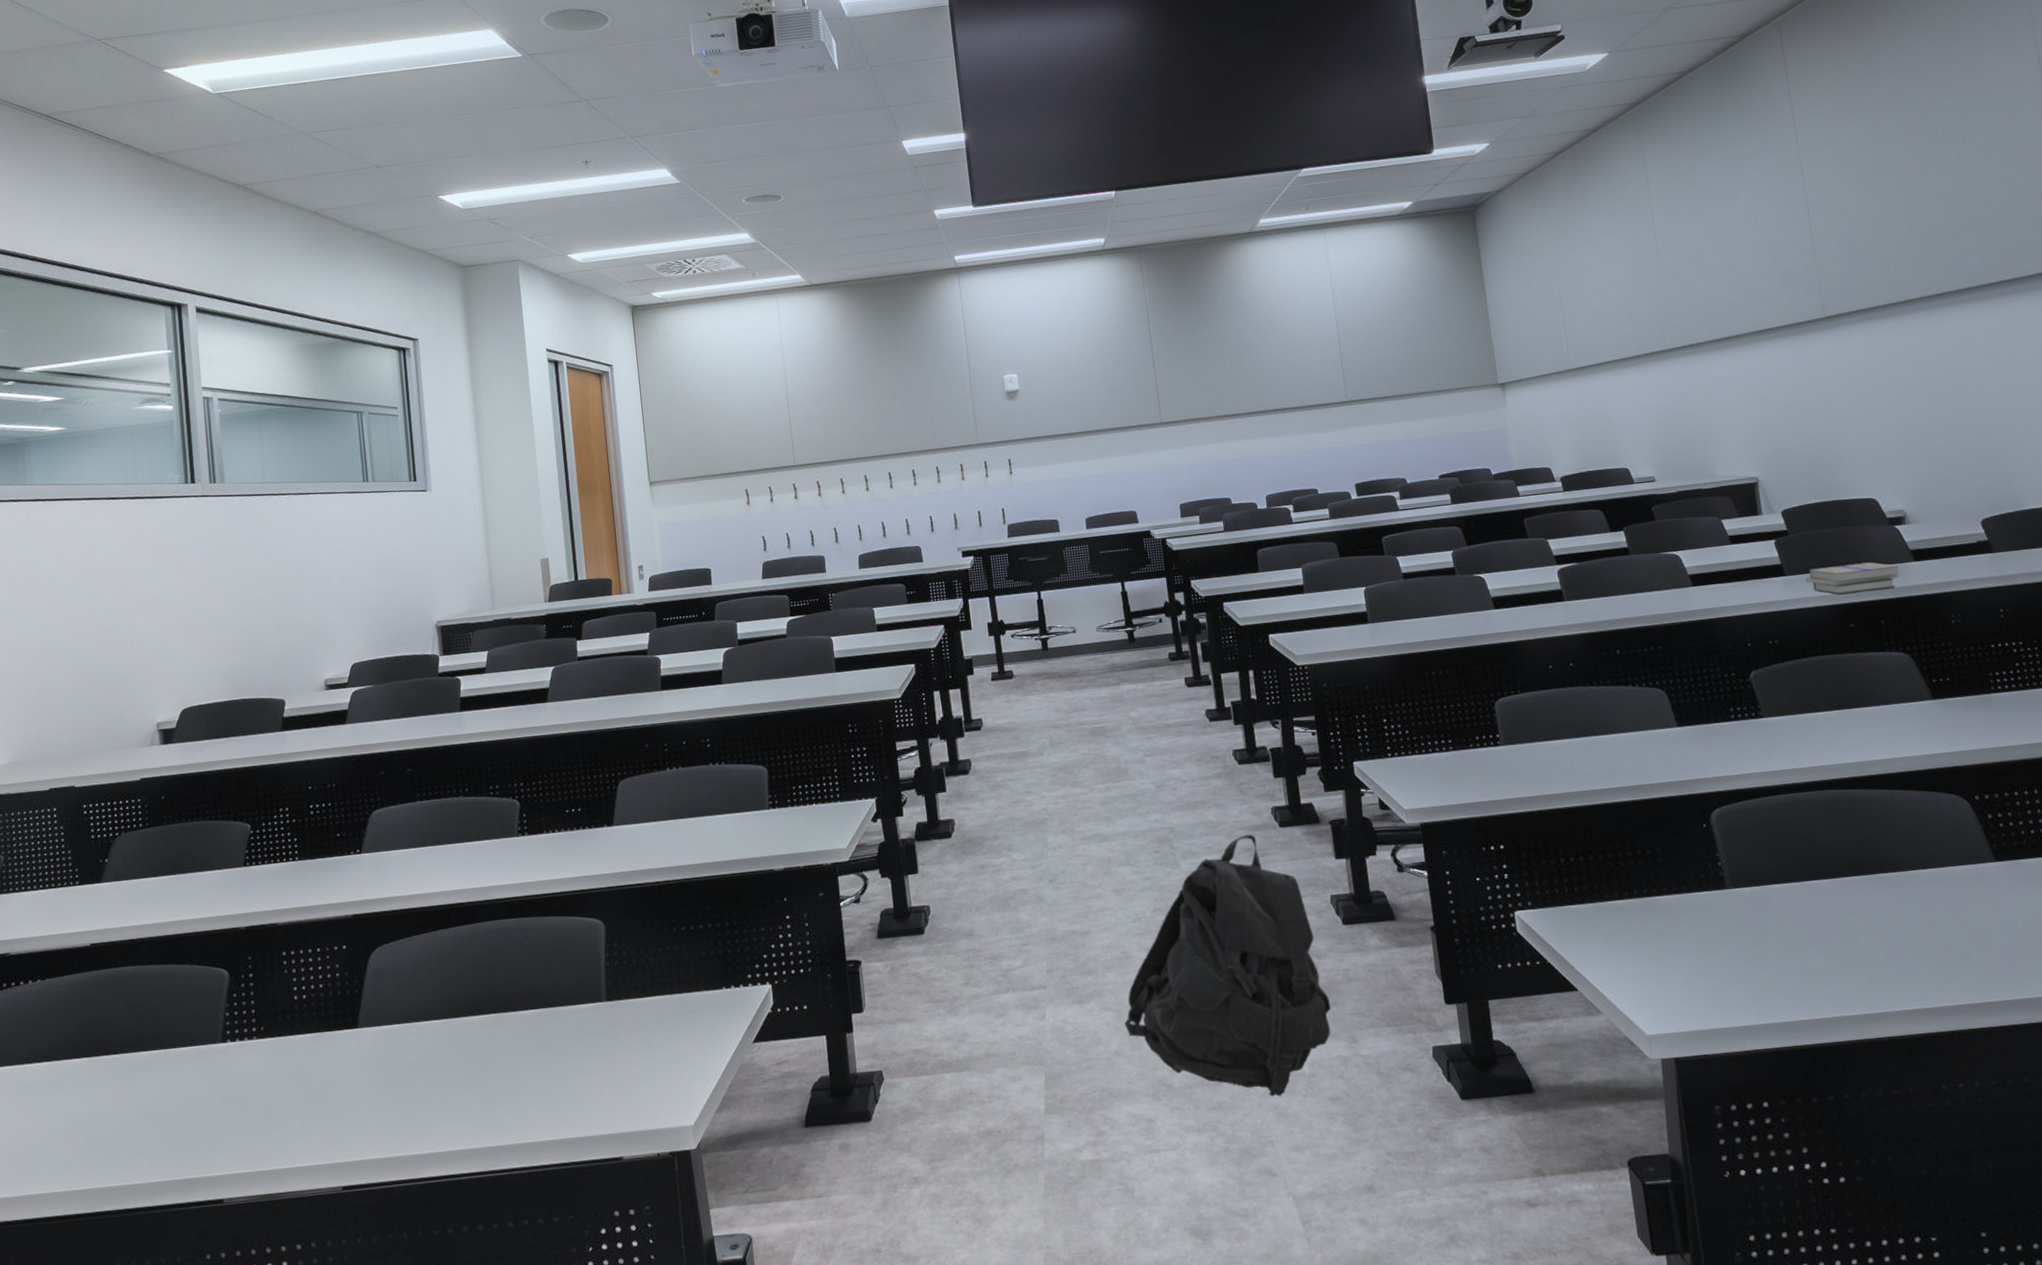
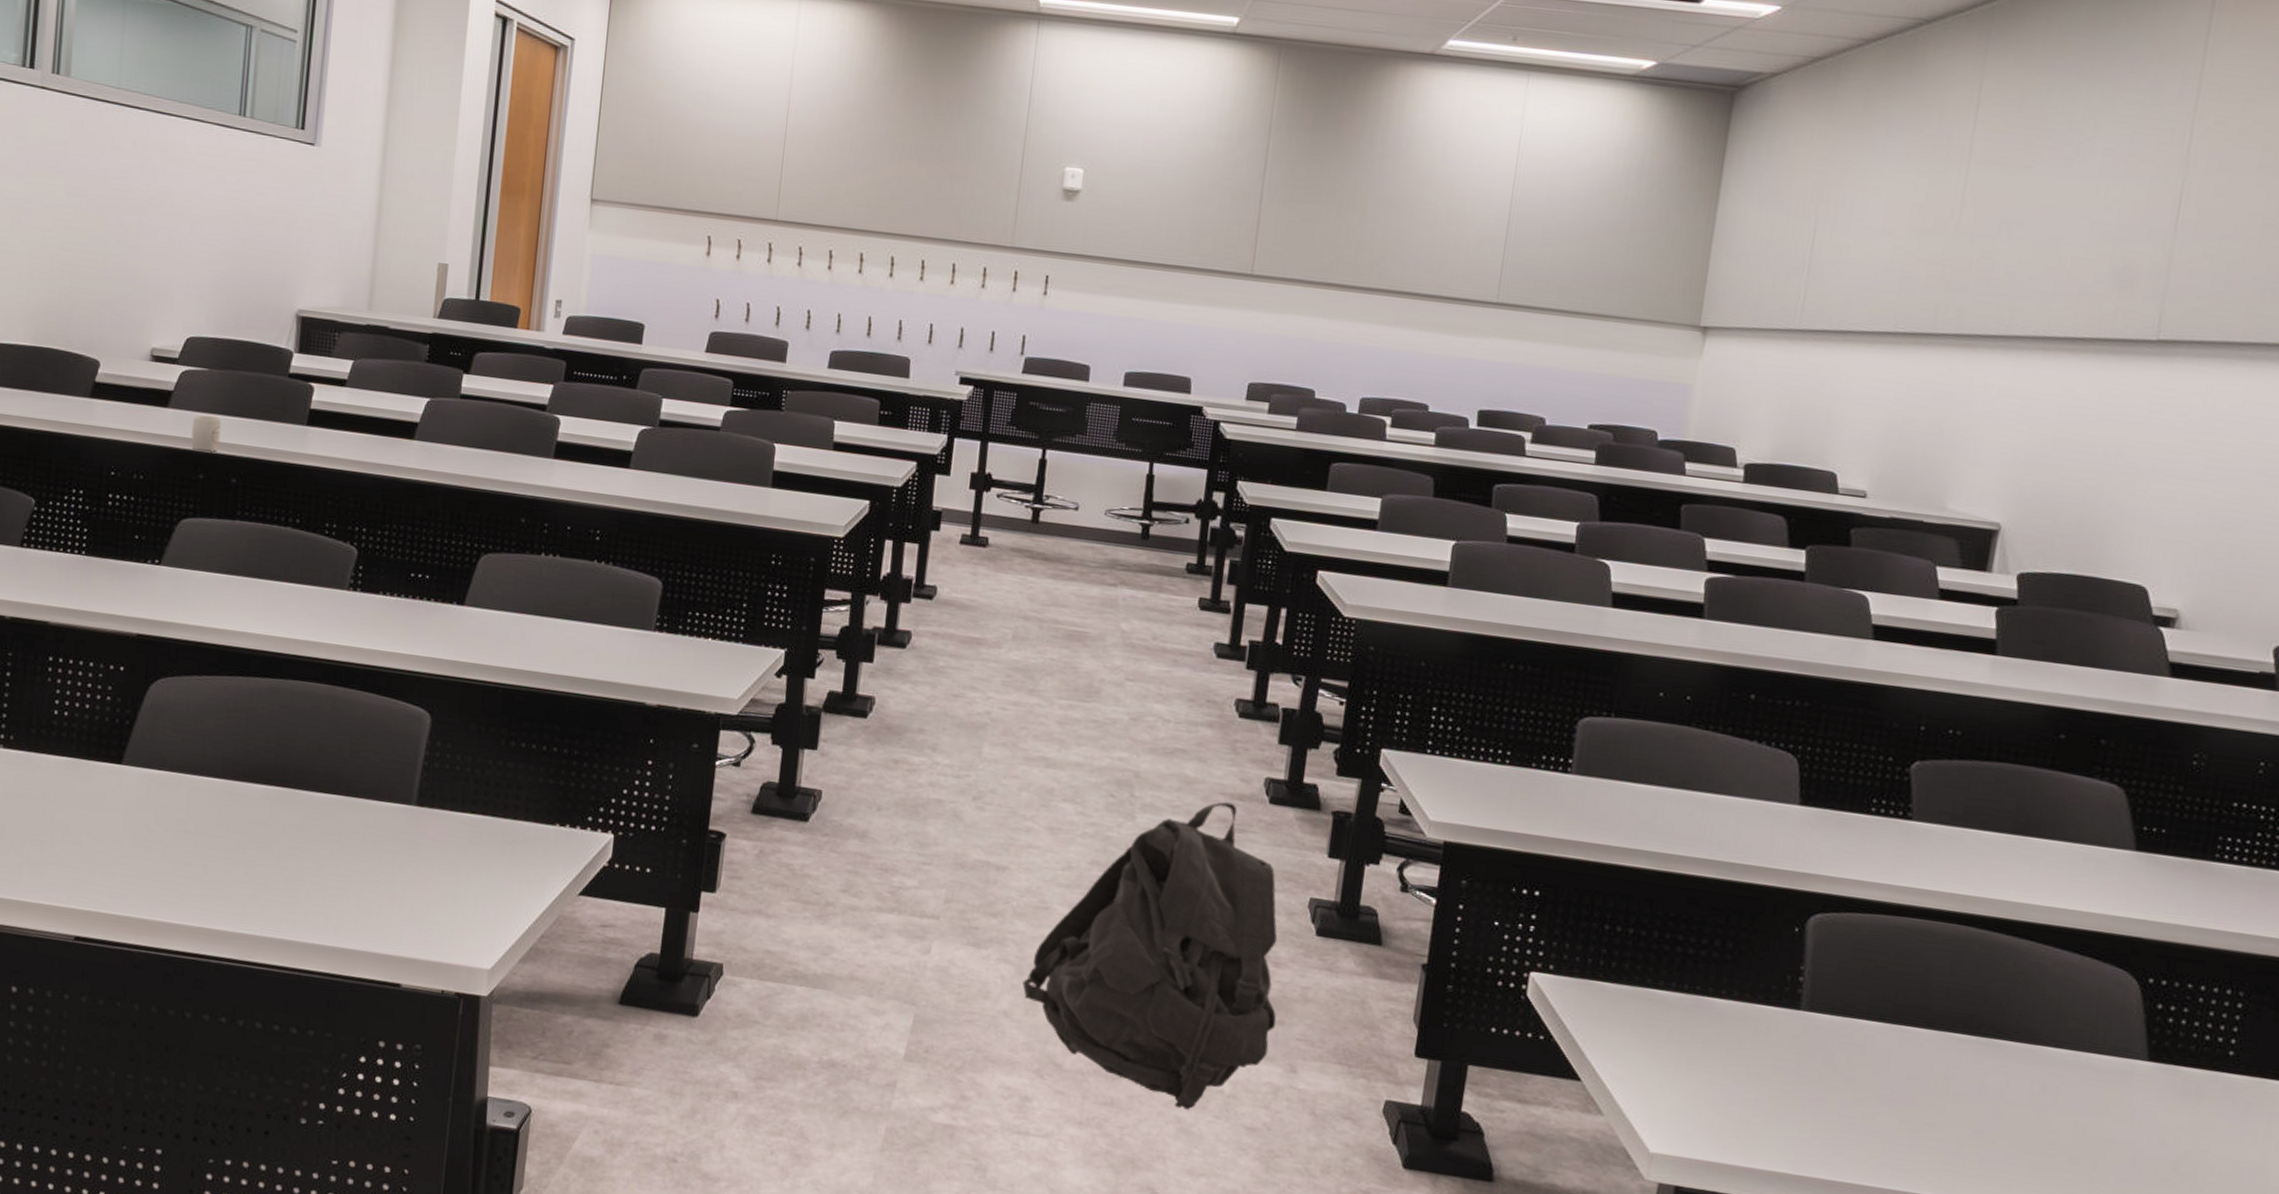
mug: none [367,721,393,753] -> present [191,415,221,452]
books: present [1806,562,1900,595] -> none [2022,654,2148,703]

